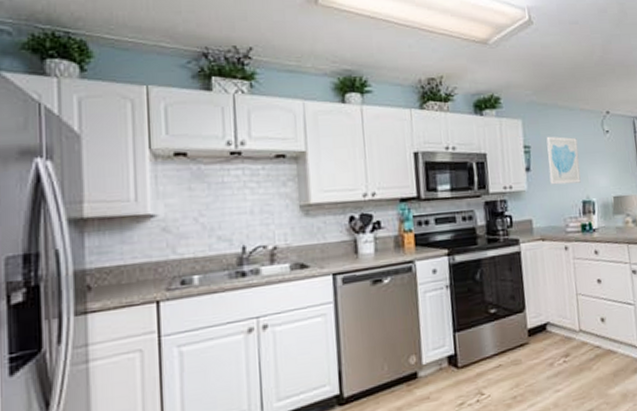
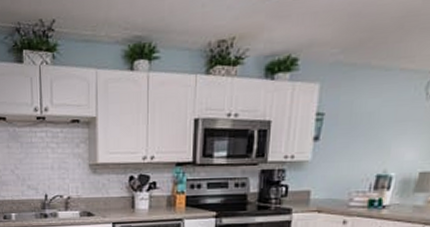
wall art: present [546,136,581,185] -> none [341,101,387,156]

